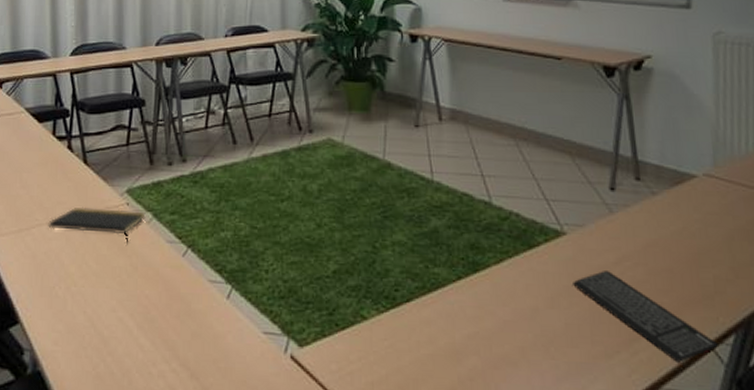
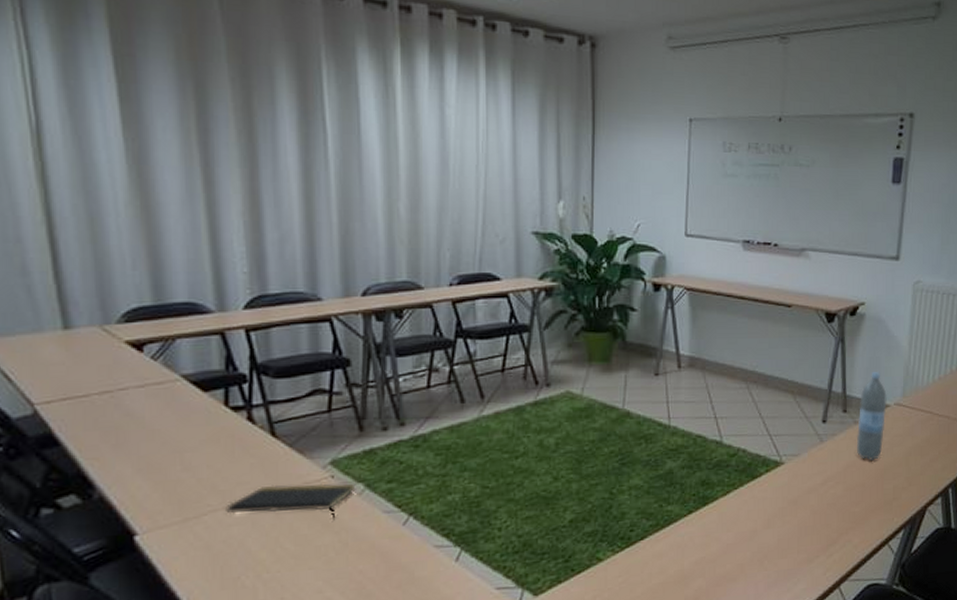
keyboard: present [573,271,718,363] -> none [786,491,891,558]
water bottle: none [655,134,694,241] -> present [856,371,887,460]

